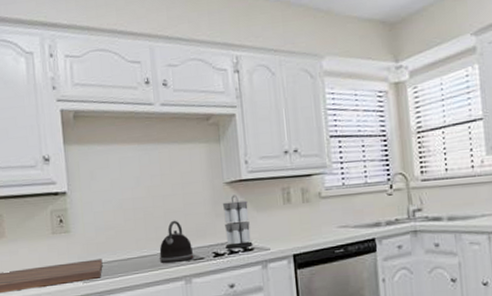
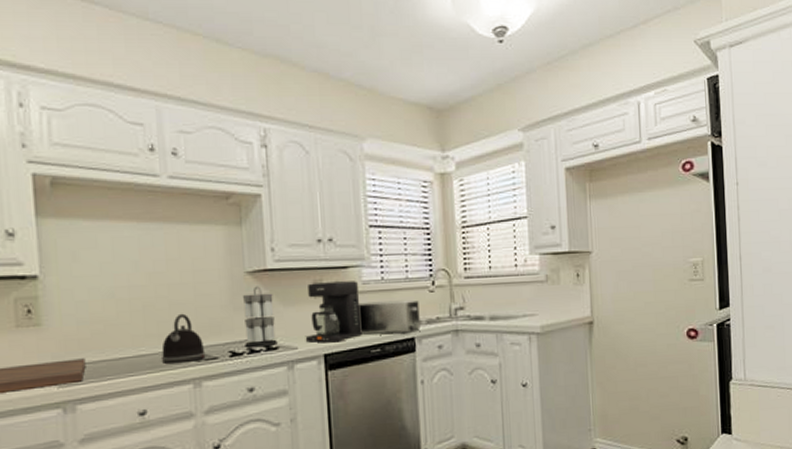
coffee maker: none [276,187,327,244] -> present [305,281,362,343]
toaster: none [323,202,380,237] -> present [359,299,421,336]

